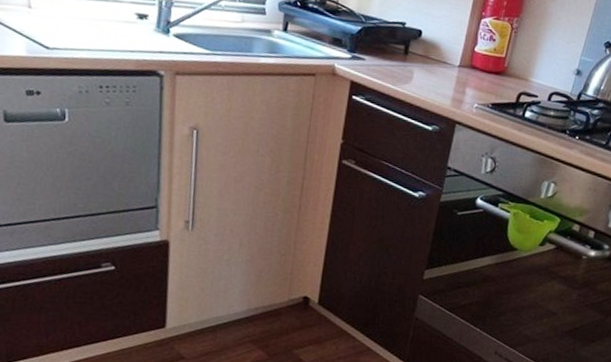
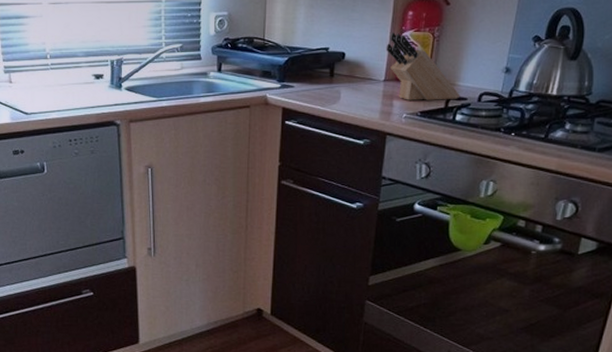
knife block: none [463,16,532,95] -> present [386,32,460,100]

